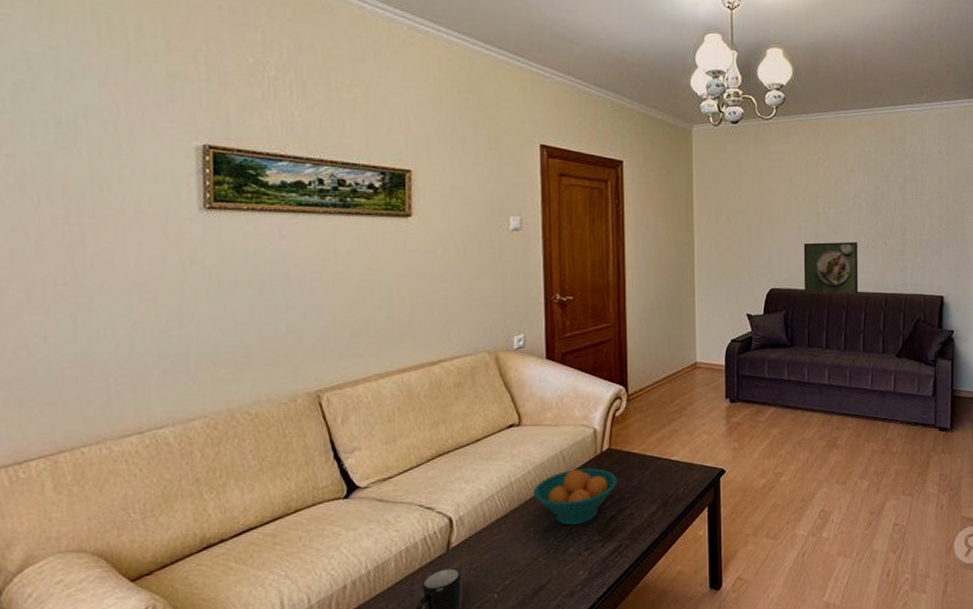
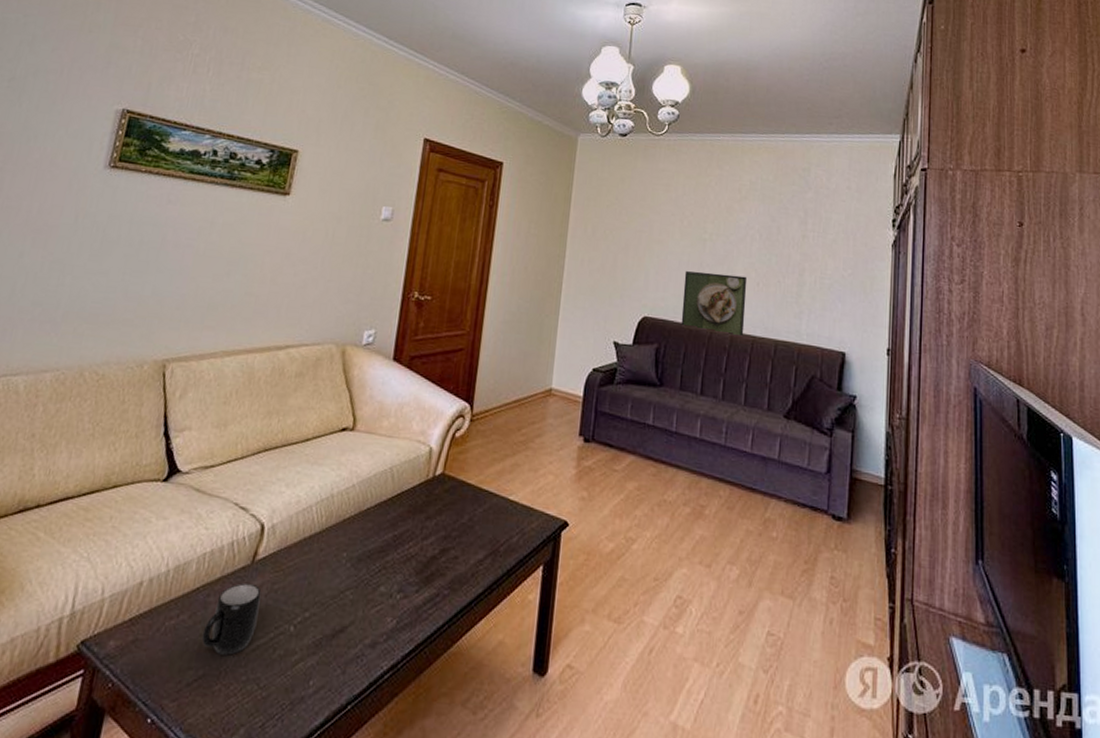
fruit bowl: present [533,468,617,525] -> none [353,491,446,559]

